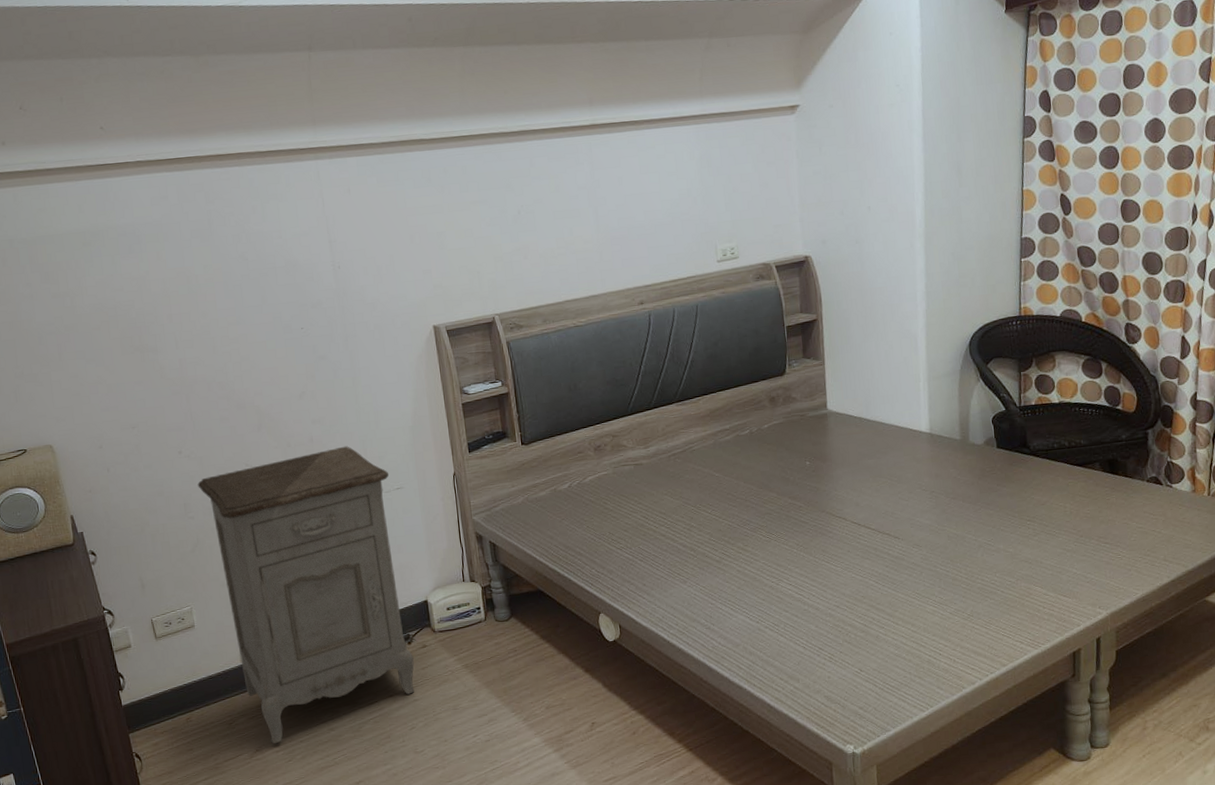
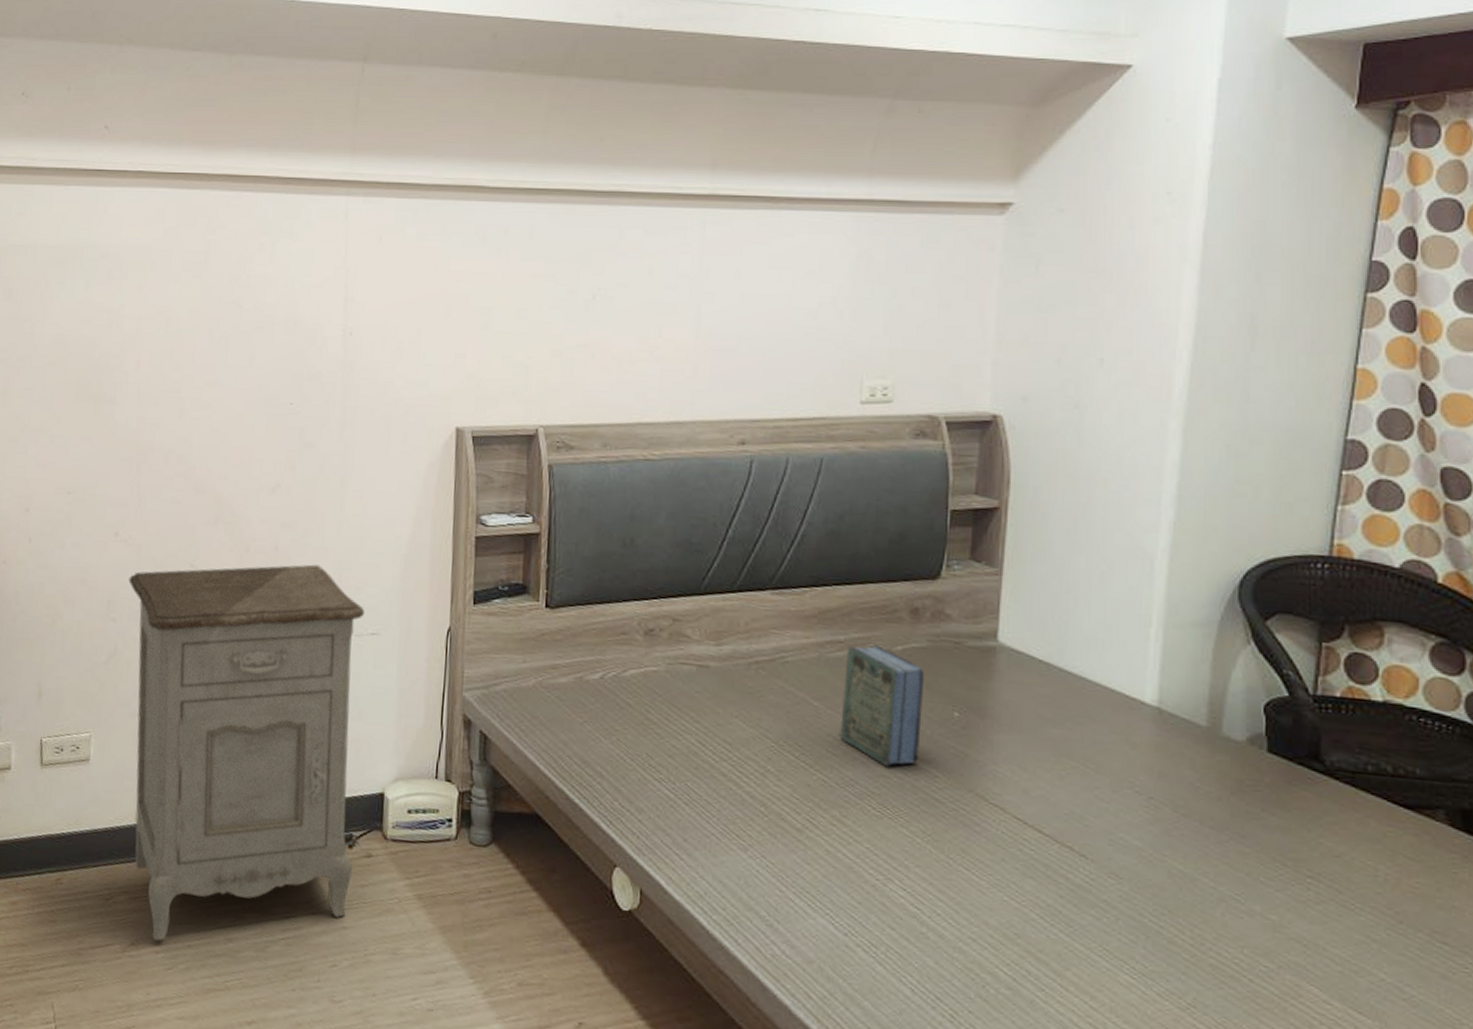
book: none [732,427,788,508] -> present [840,645,925,768]

